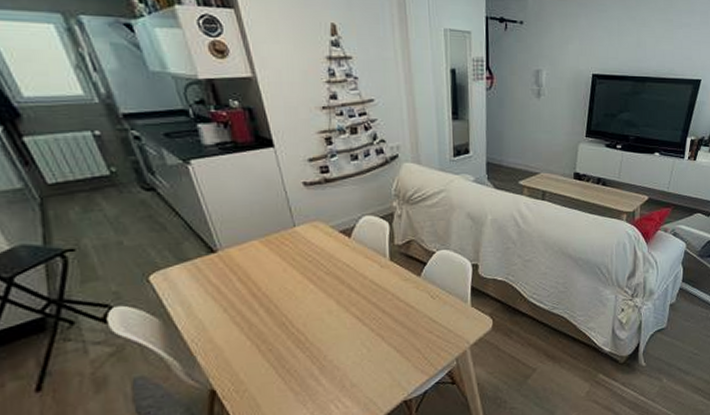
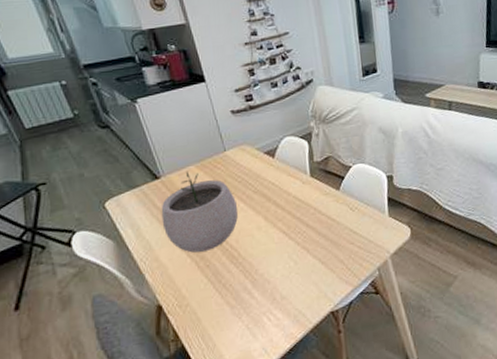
plant pot: none [217,246,306,335] -> present [161,171,238,253]

